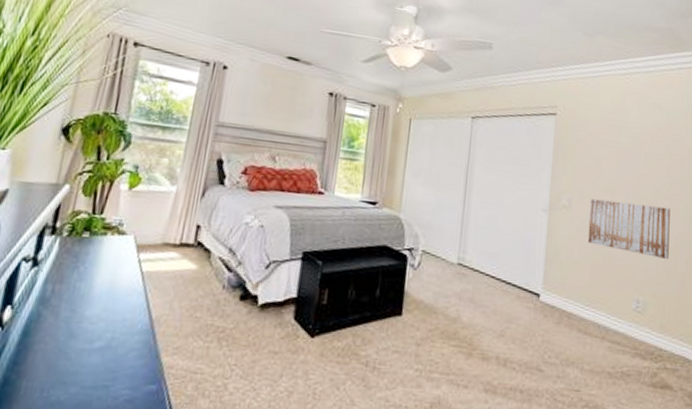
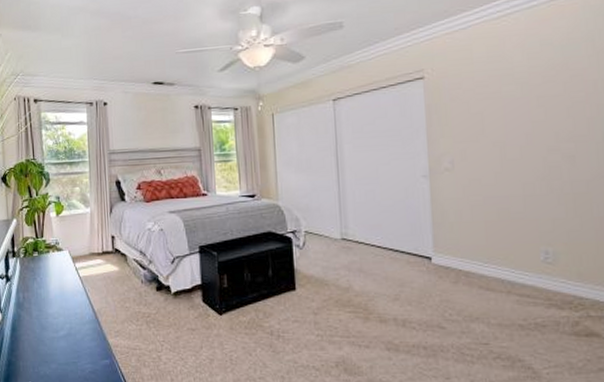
wall art: present [587,198,670,260] -> none [475,150,580,206]

